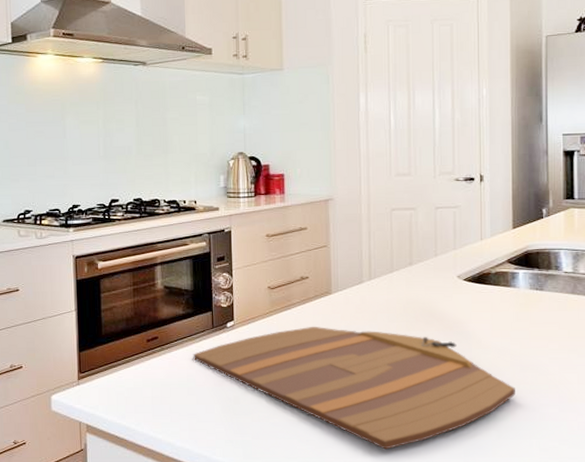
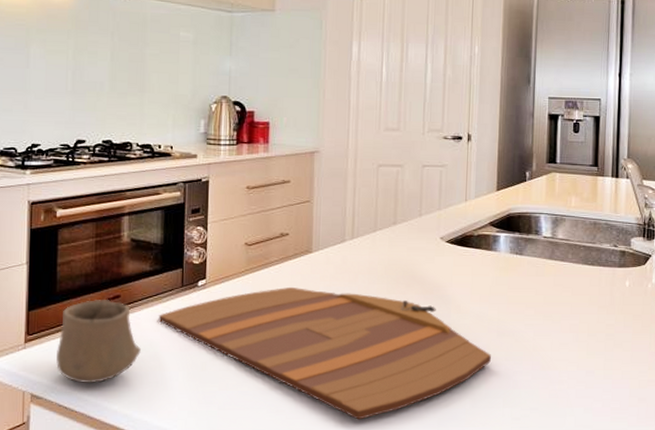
cup: none [106,340,179,416] -> present [56,298,141,384]

